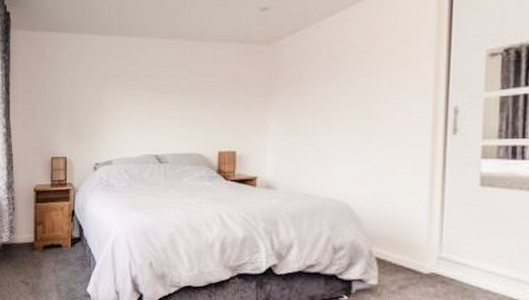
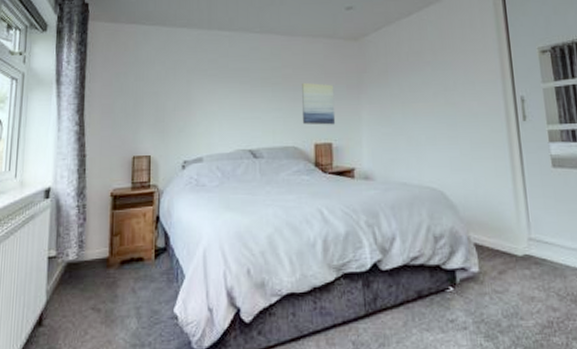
wall art: none [208,89,242,133] -> present [302,82,336,125]

